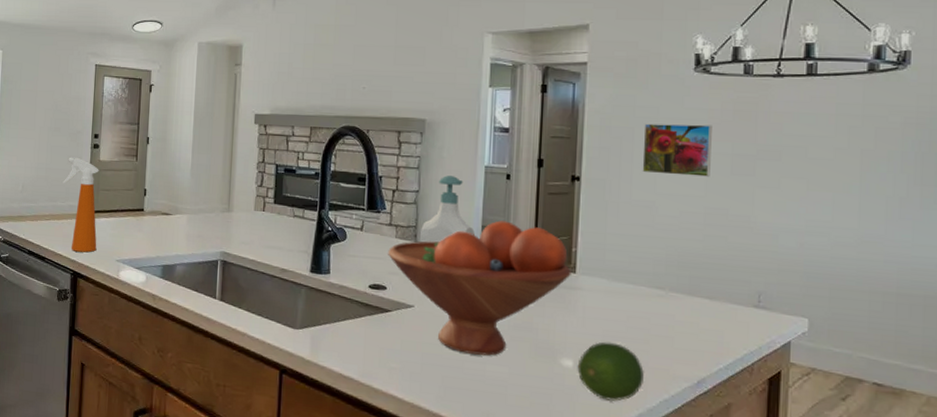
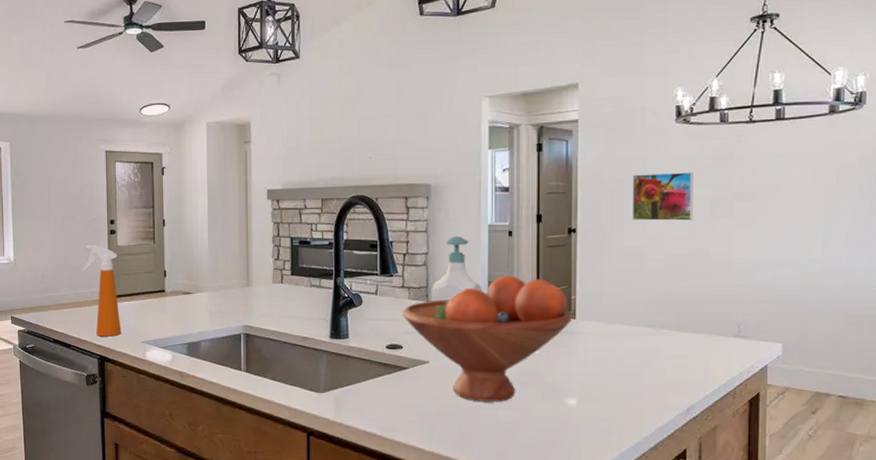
fruit: present [577,341,645,401] -> none [580,380,641,433]

